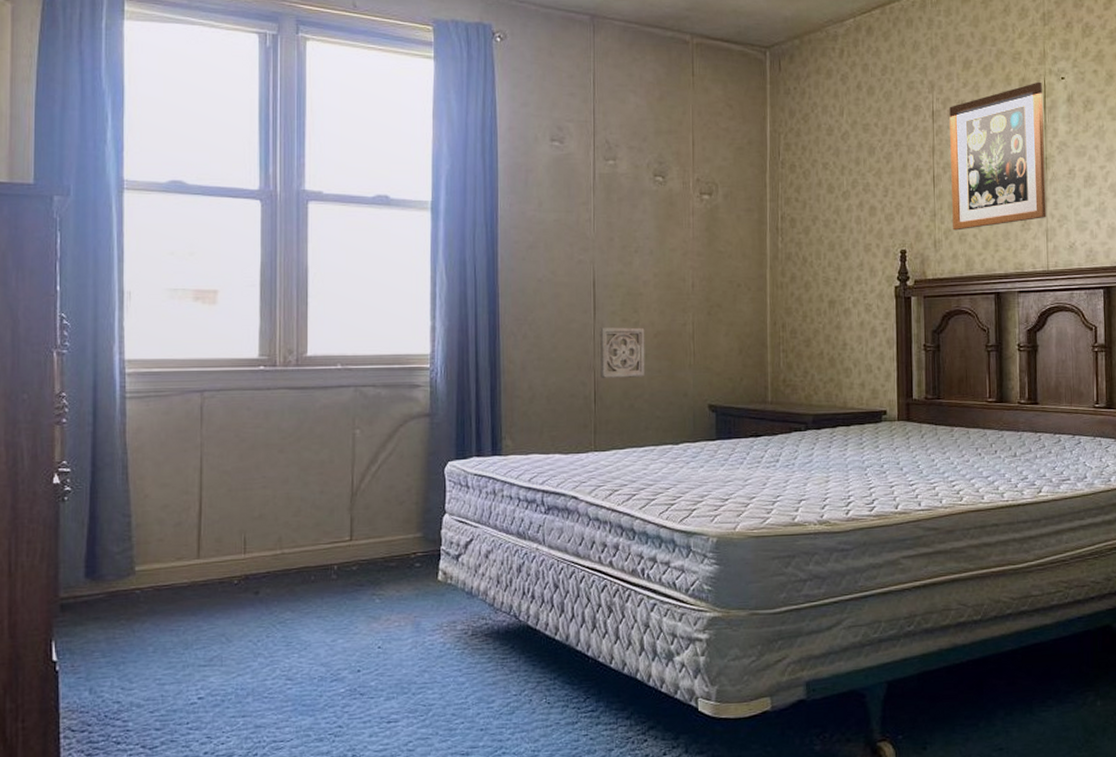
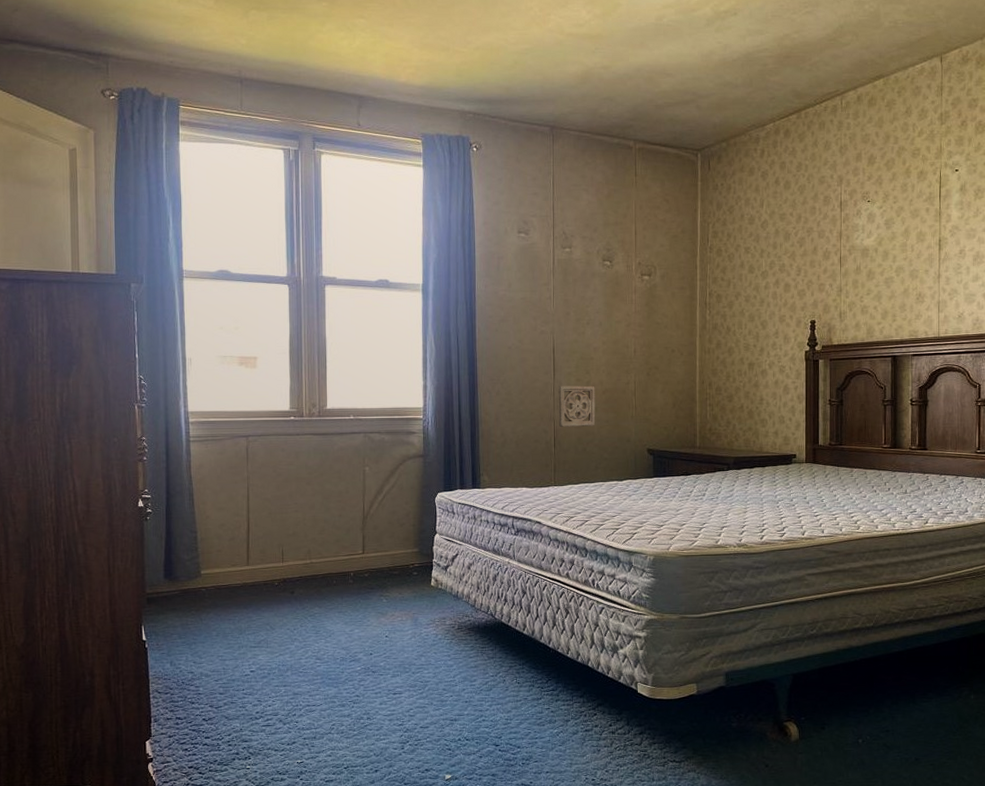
wall art: present [949,81,1047,231] -> none [855,174,939,304]

